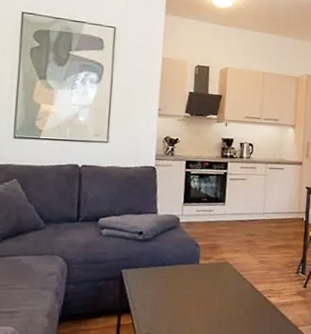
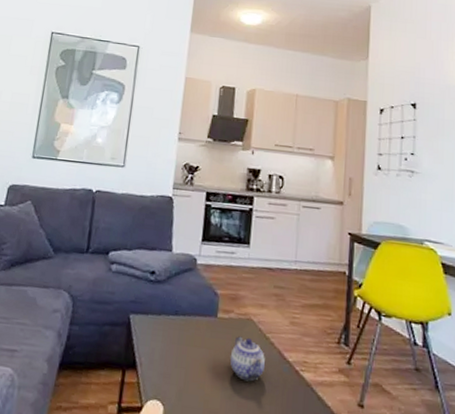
teapot: none [211,277,240,310] -> present [230,336,265,382]

